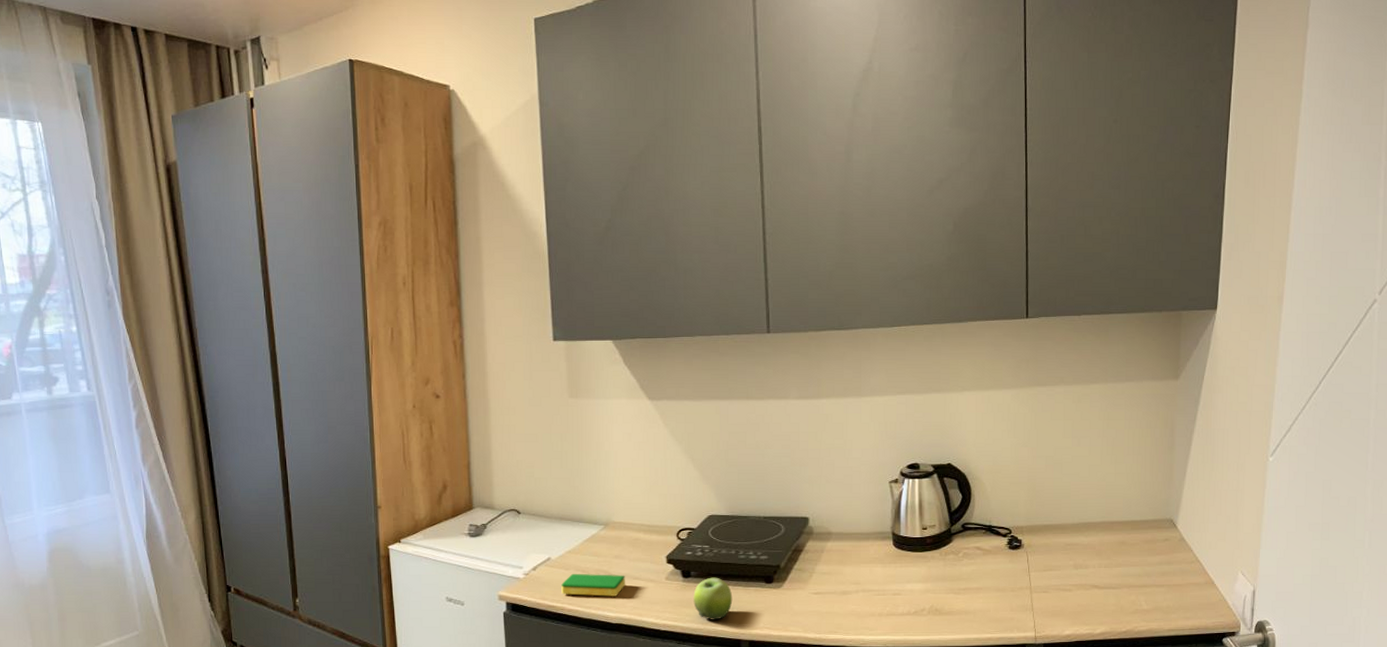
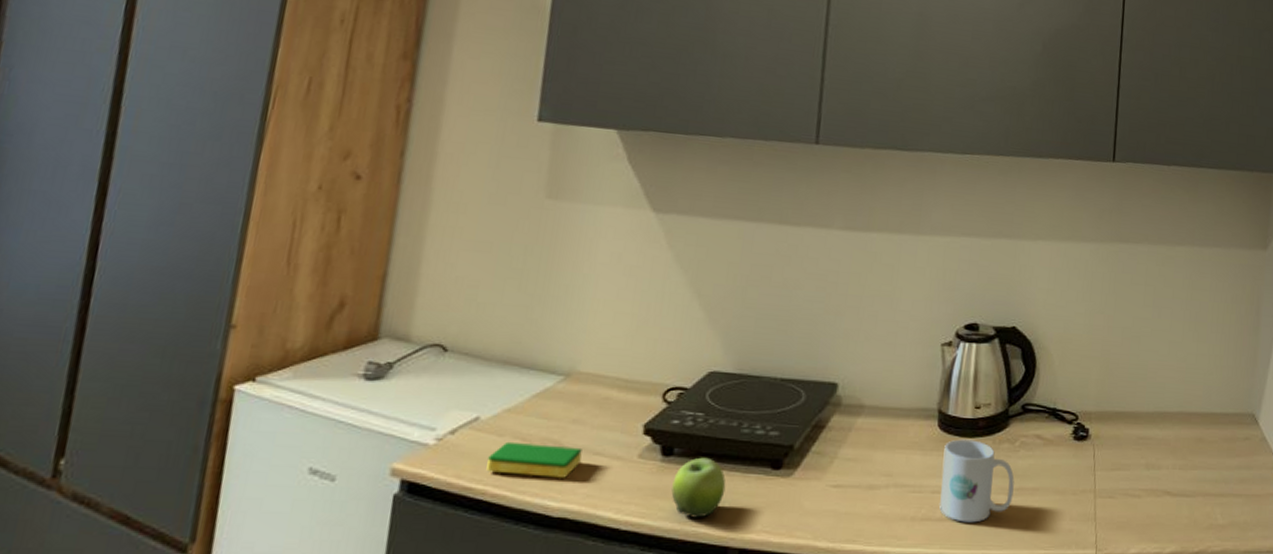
mug: none [900,553,961,616] -> present [939,439,1015,523]

